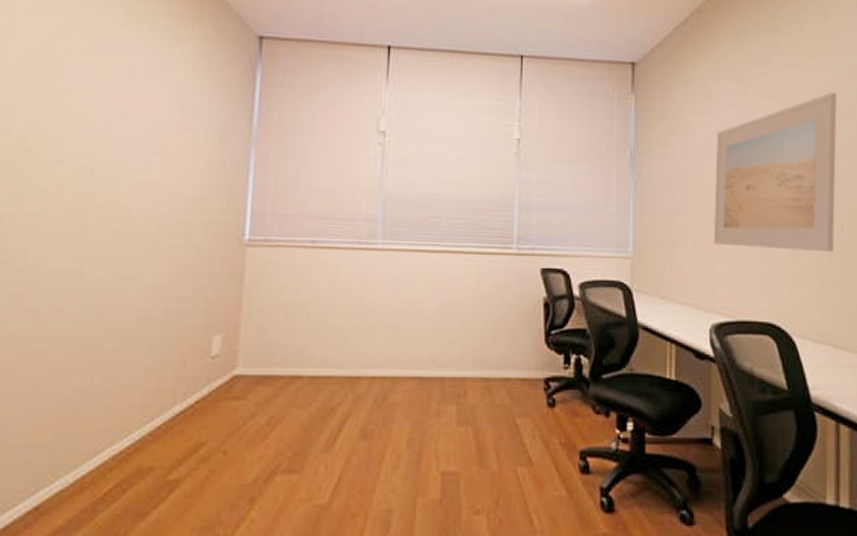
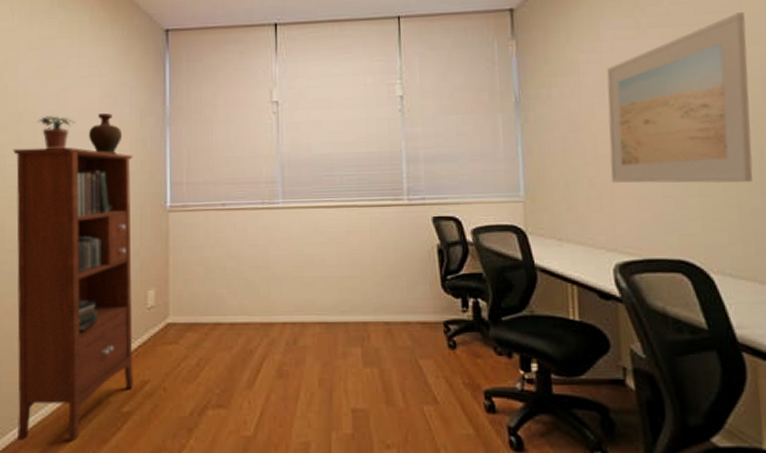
bookcase: none [23,157,207,518] -> present [13,147,133,442]
potted plant: none [84,121,136,163] -> present [37,116,75,149]
decorative vase: none [151,125,196,174] -> present [88,113,123,154]

